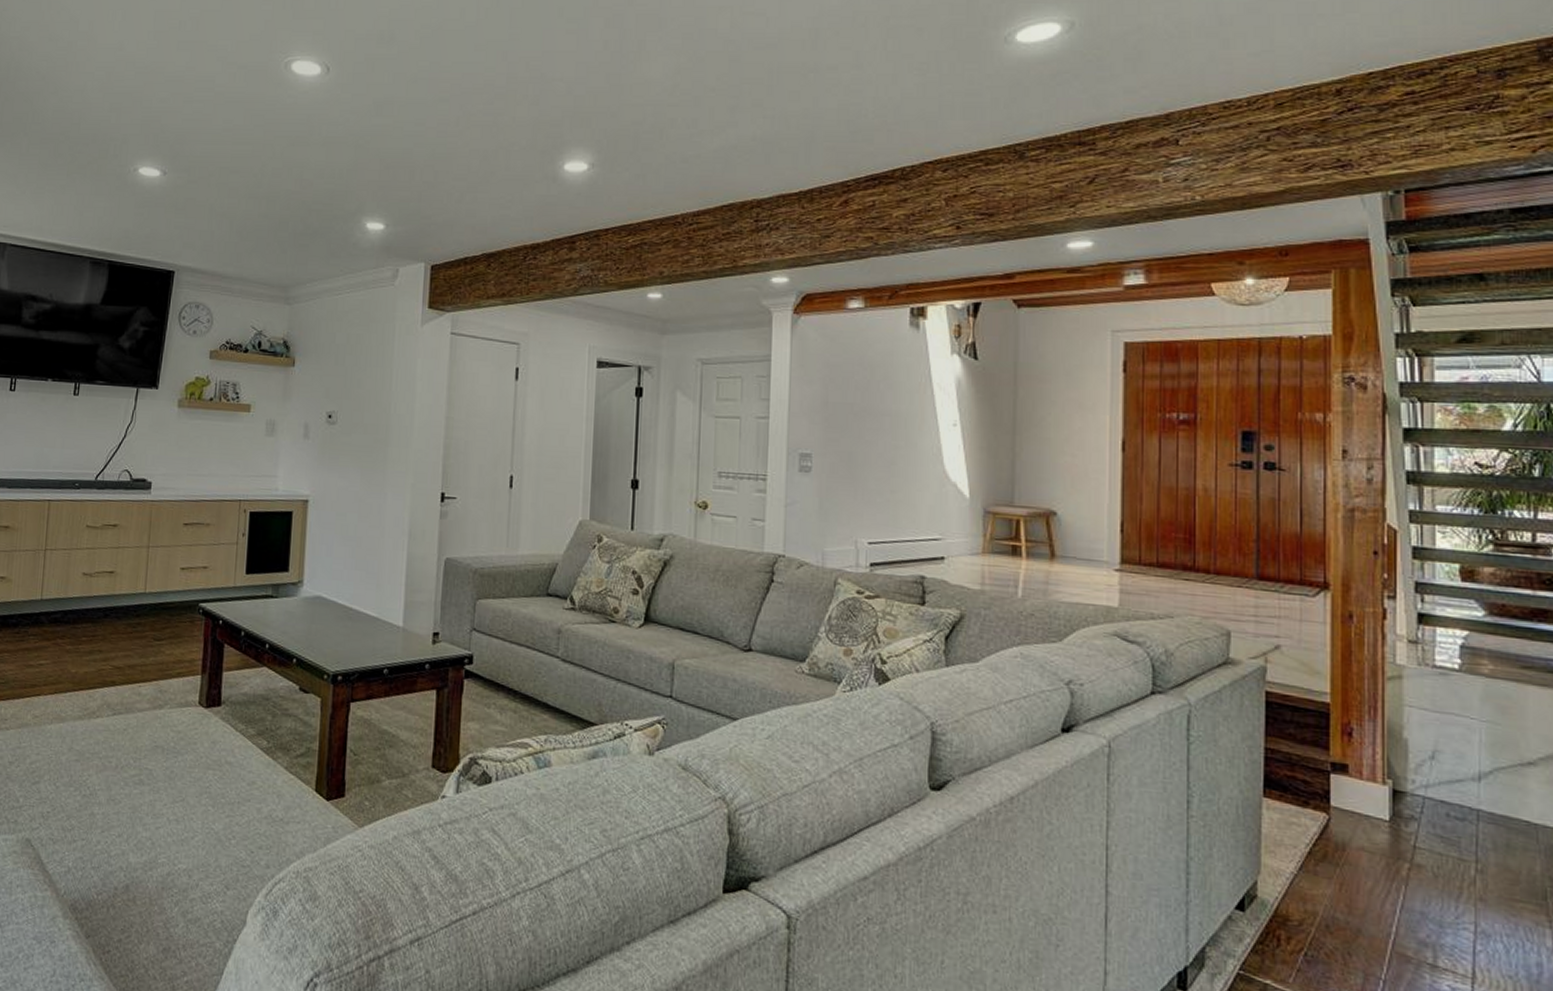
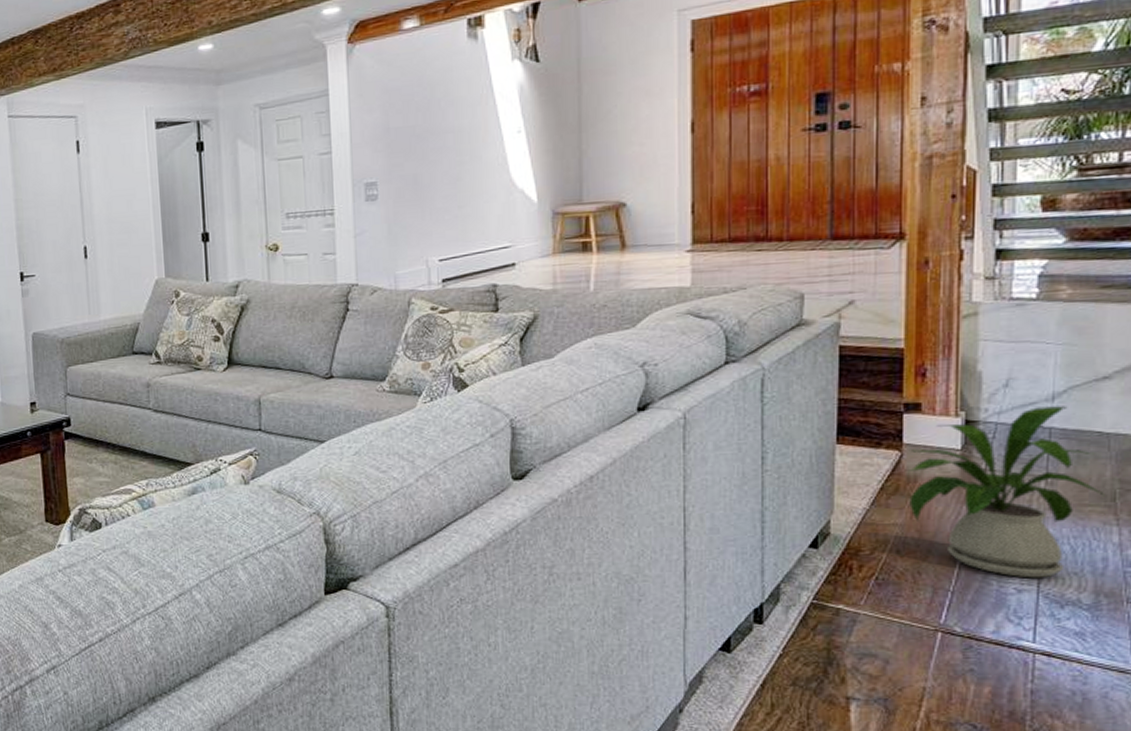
house plant: none [1336,785,1535,978] -> present [908,406,1104,578]

